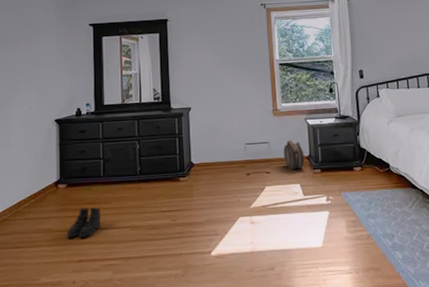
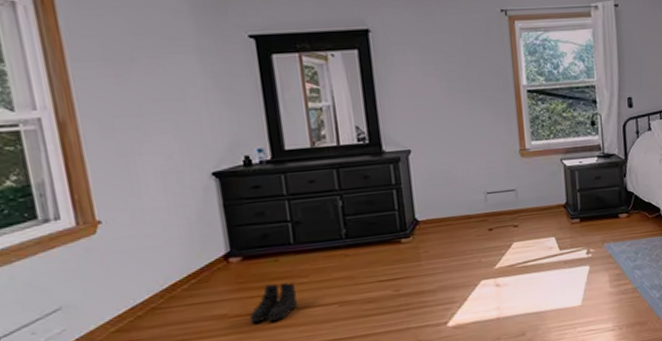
hat box: present [283,139,305,170] -> none [534,185,561,221]

